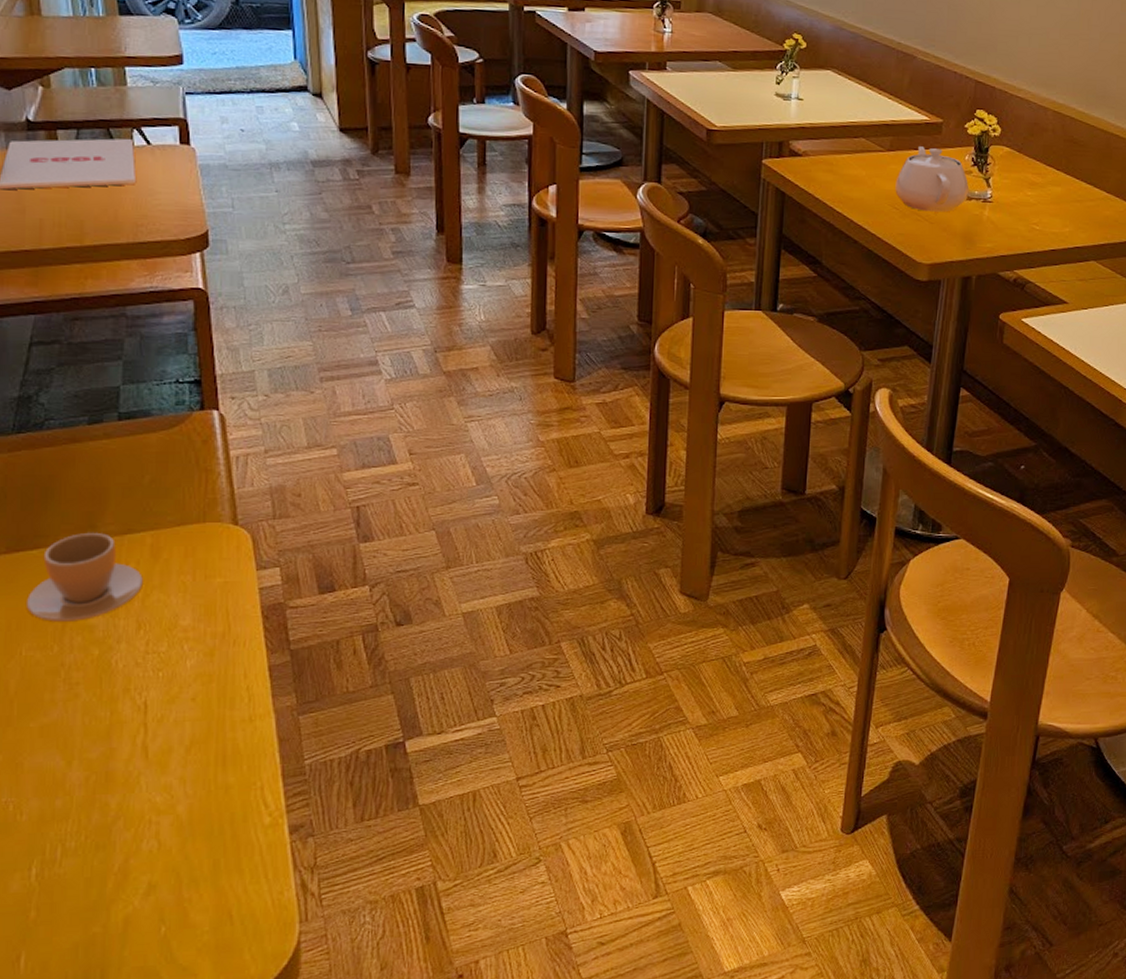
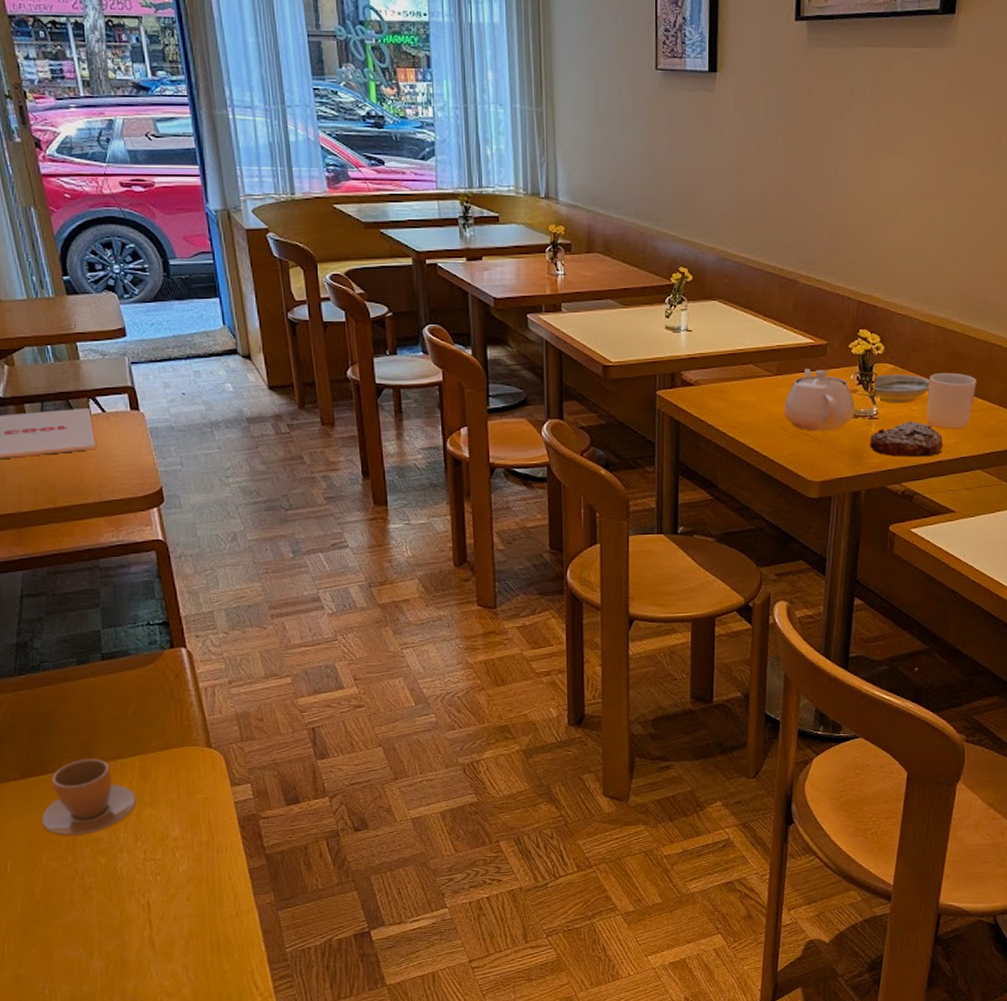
saucer: none [983,157,1047,189] -> present [868,374,931,404]
pastry: none [983,206,1058,245] -> present [870,420,943,457]
mug: none [1041,159,1094,218] -> present [926,372,977,429]

